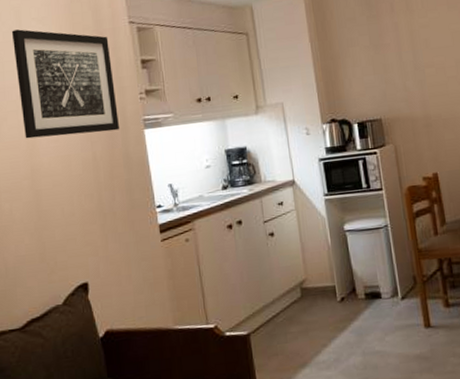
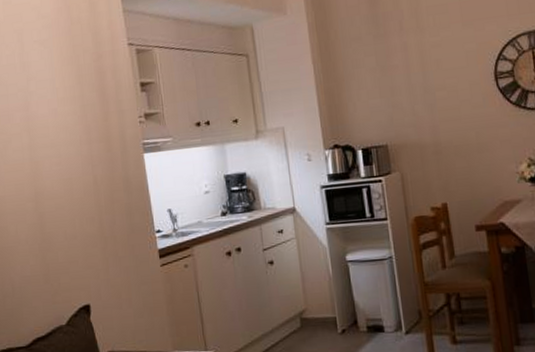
wall art: present [11,29,120,139] -> none [14,52,120,162]

